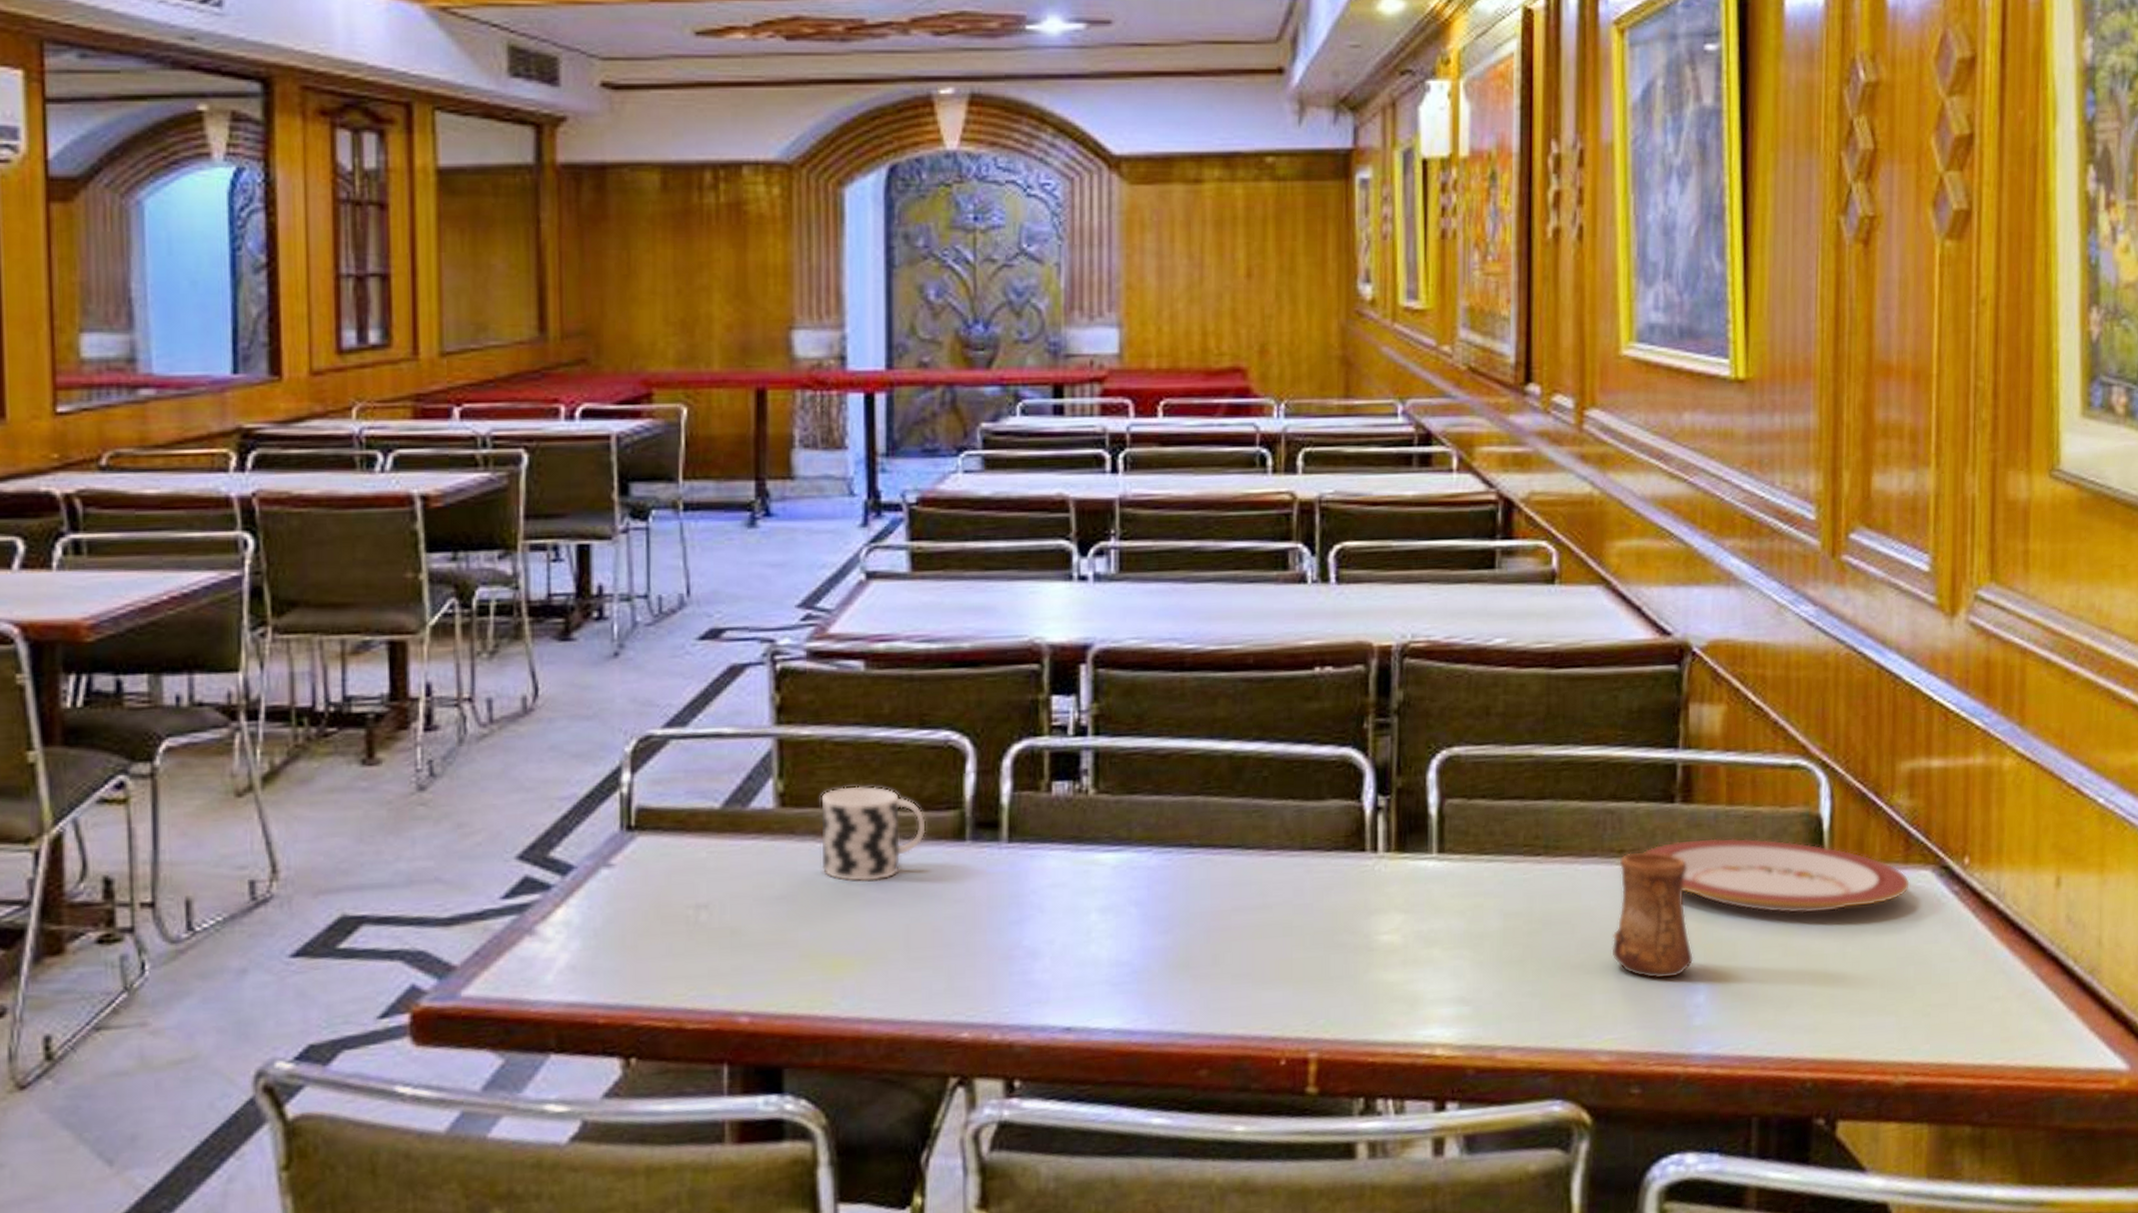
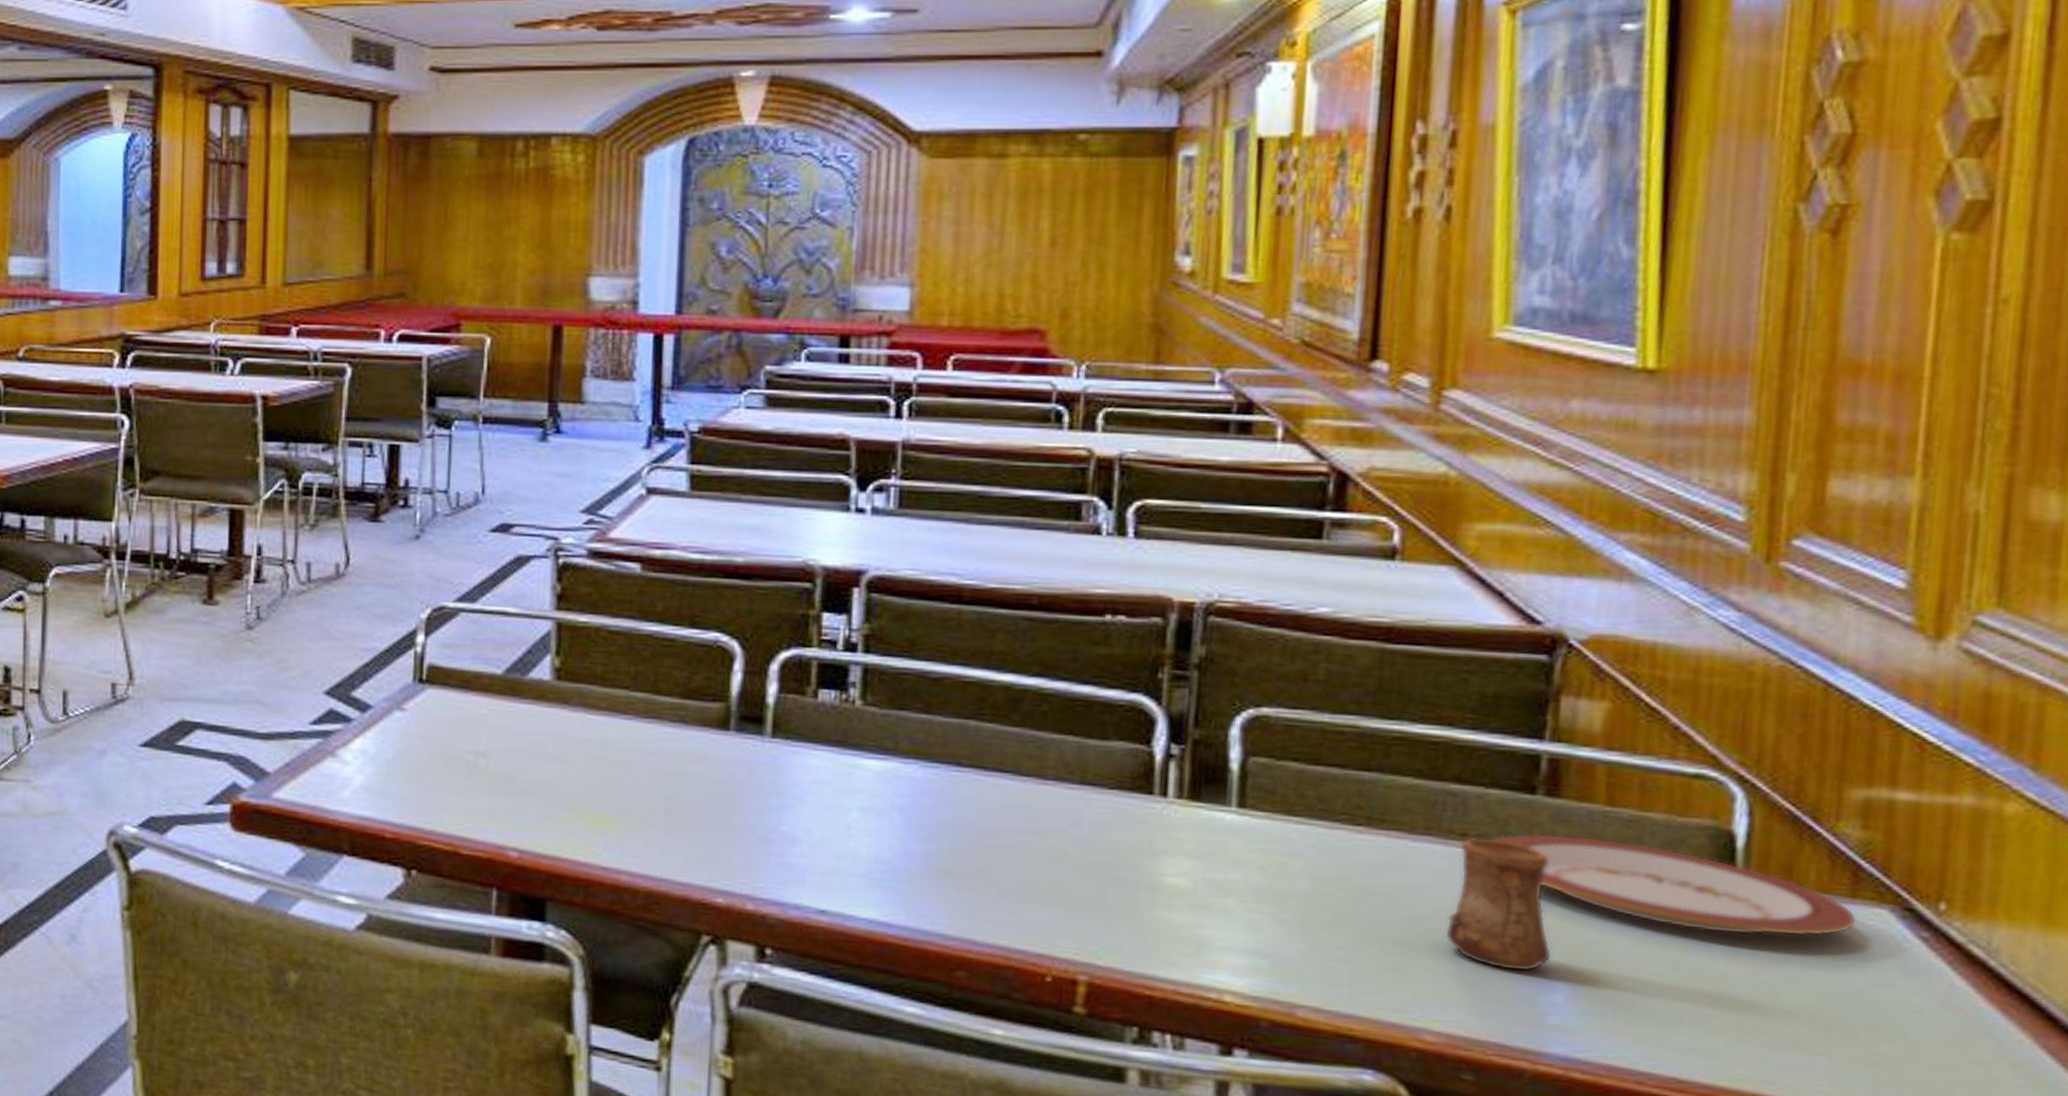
cup: present [821,785,926,883] -> none [591,669,692,755]

